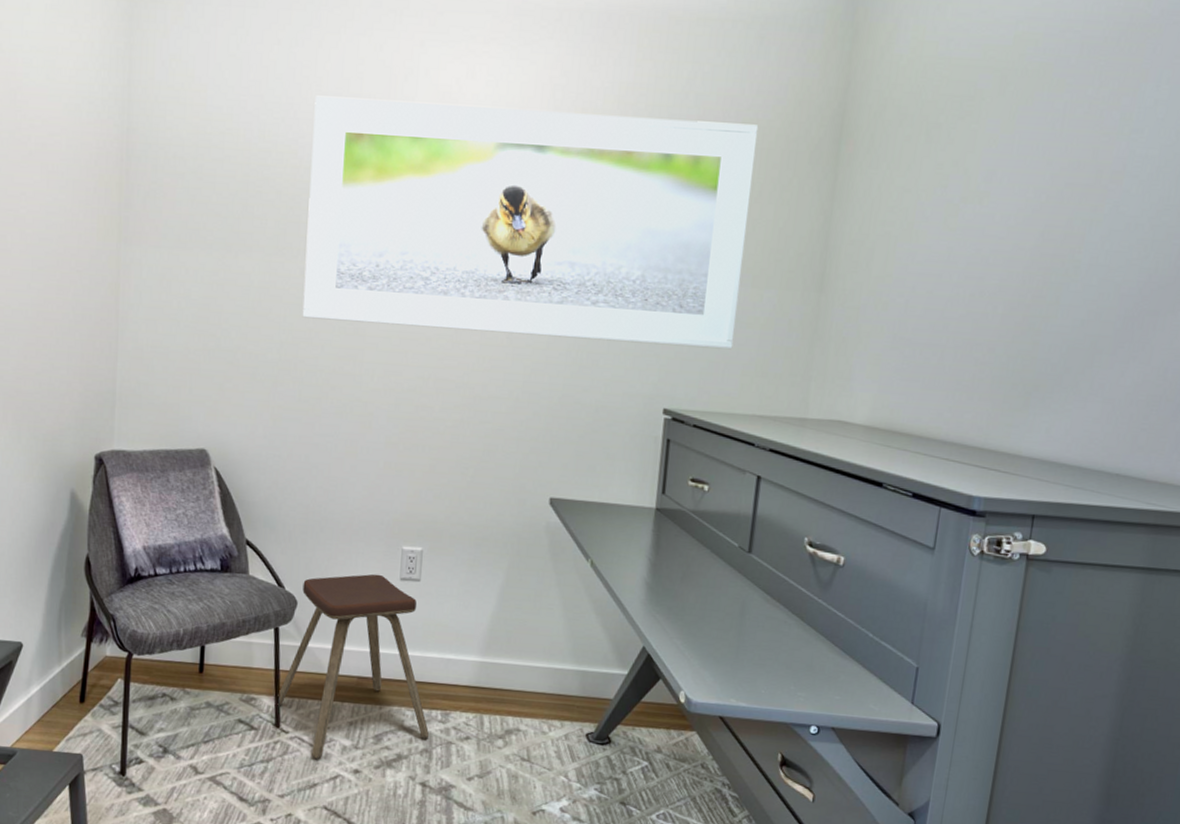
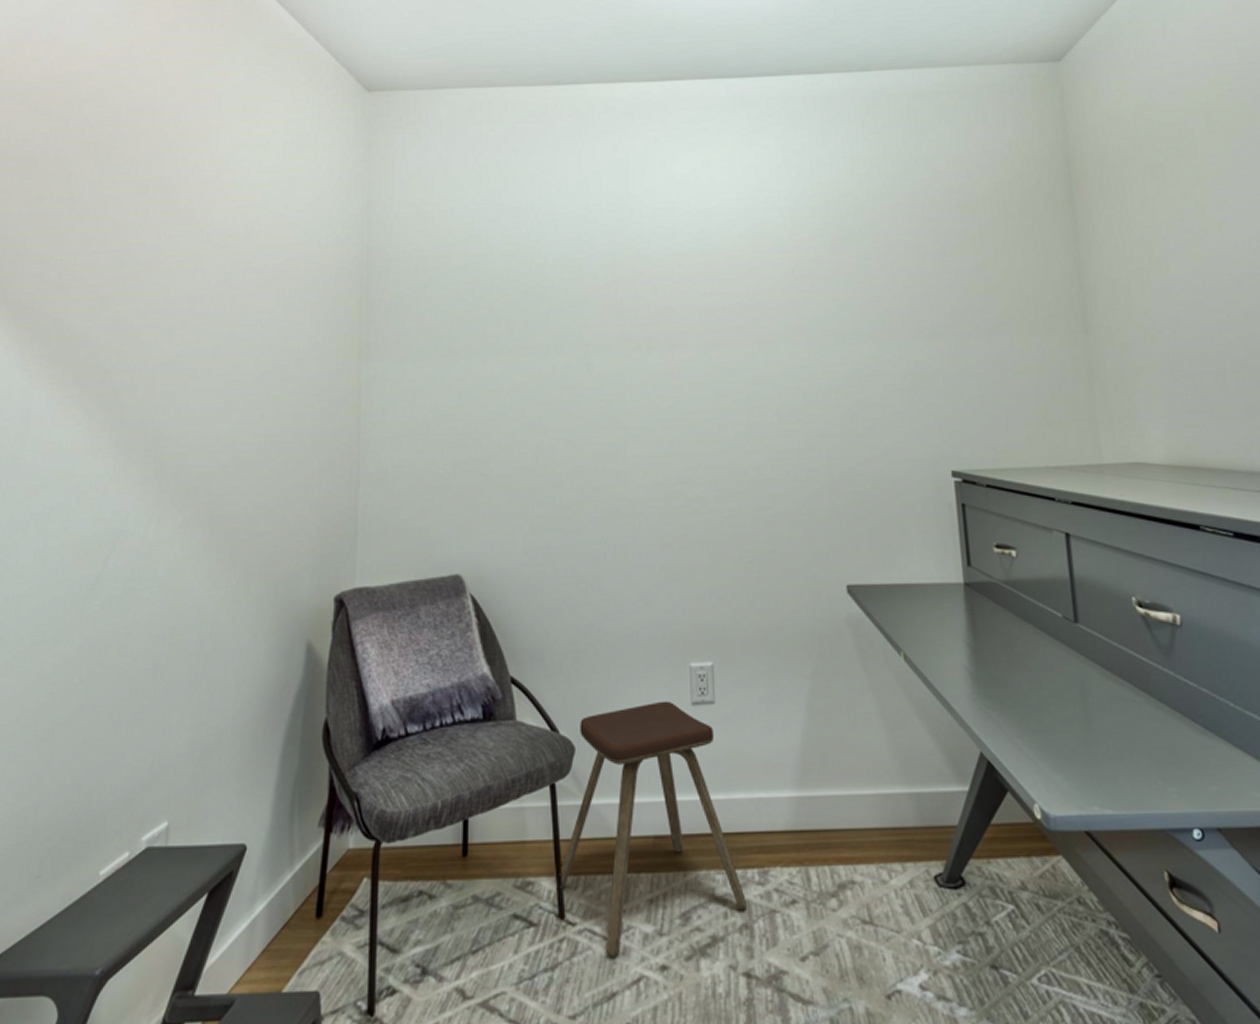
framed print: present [302,95,759,350] -> none [555,181,1011,417]

